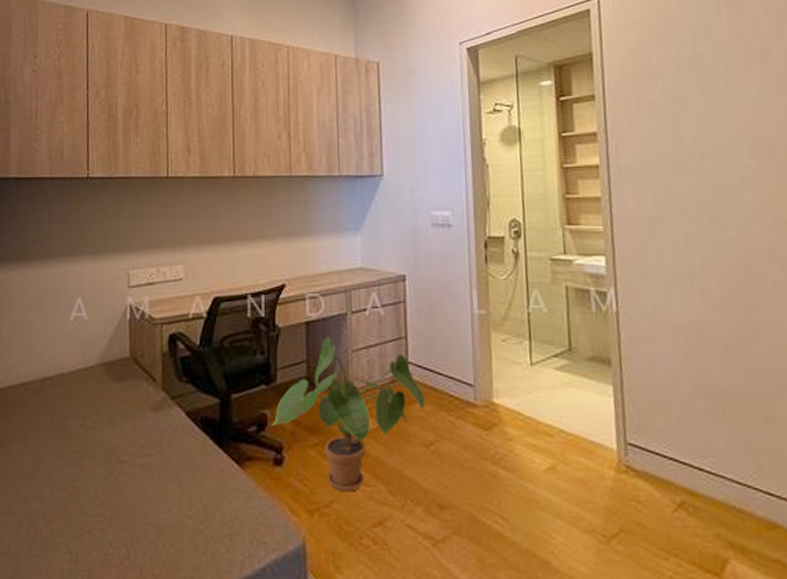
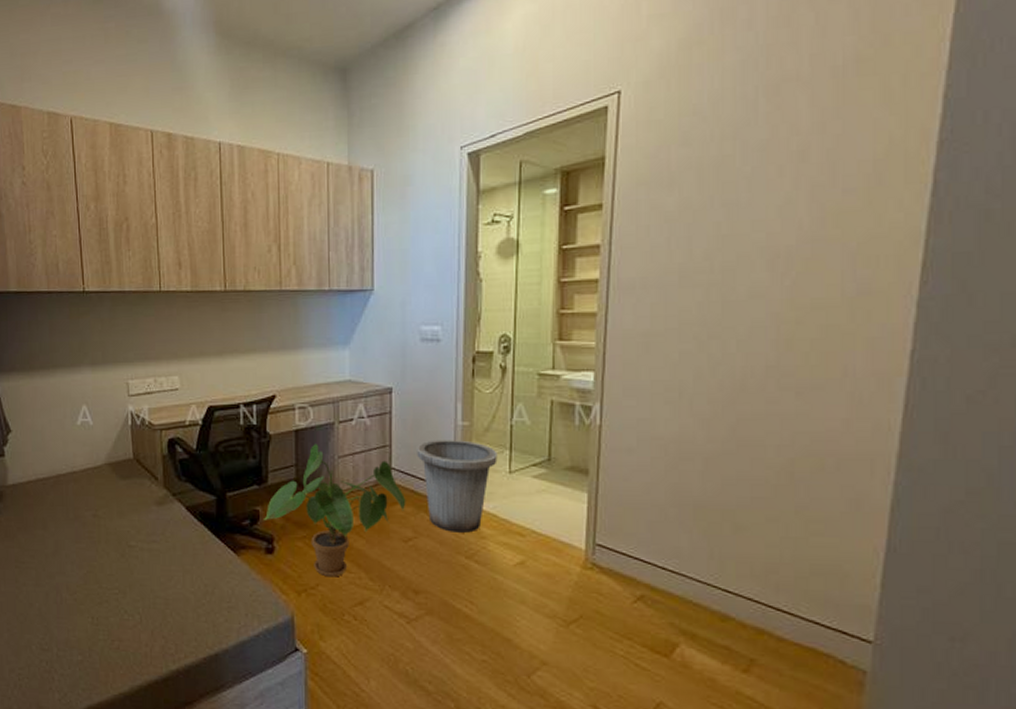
trash can: none [433,330,518,434] -> present [416,440,498,533]

